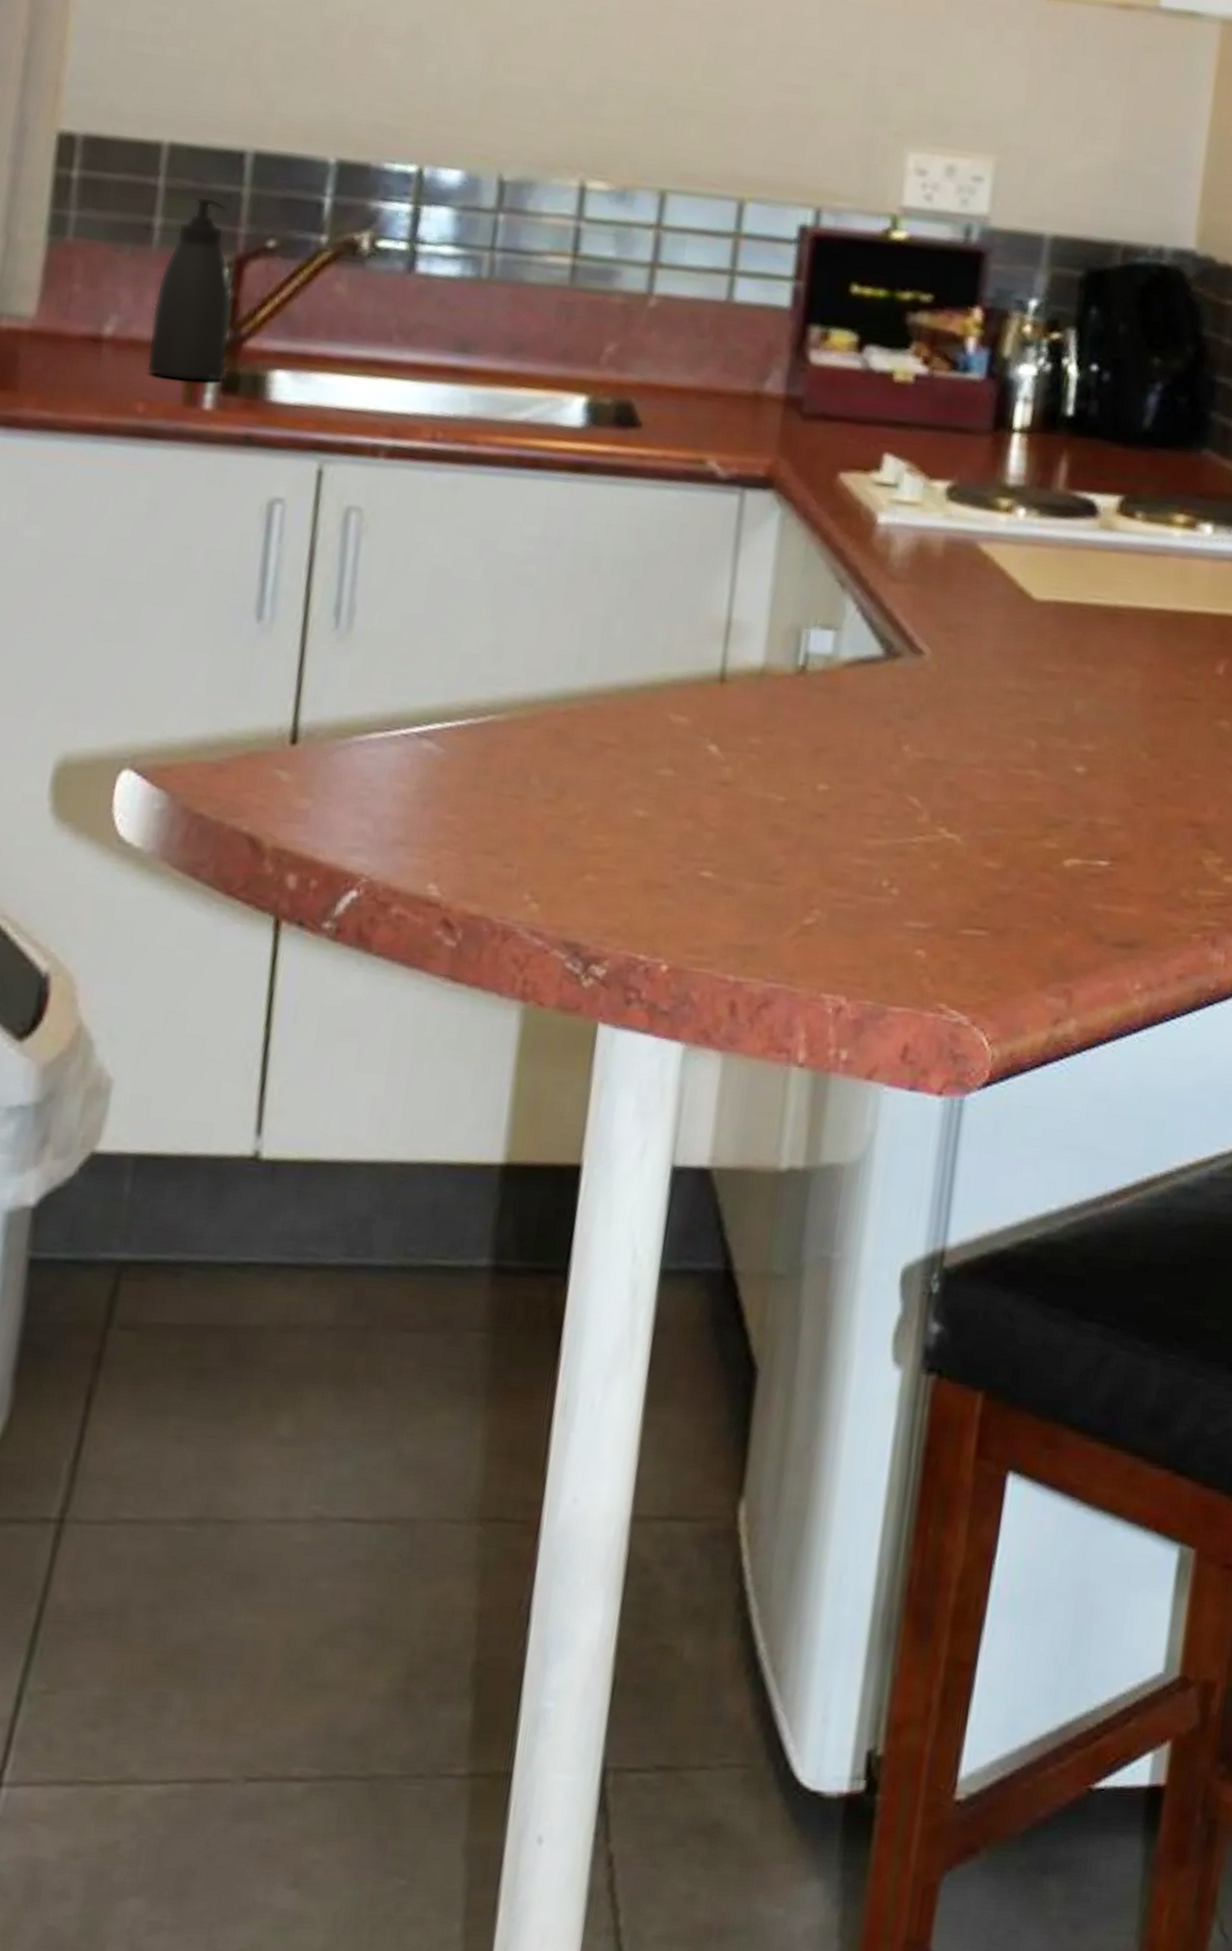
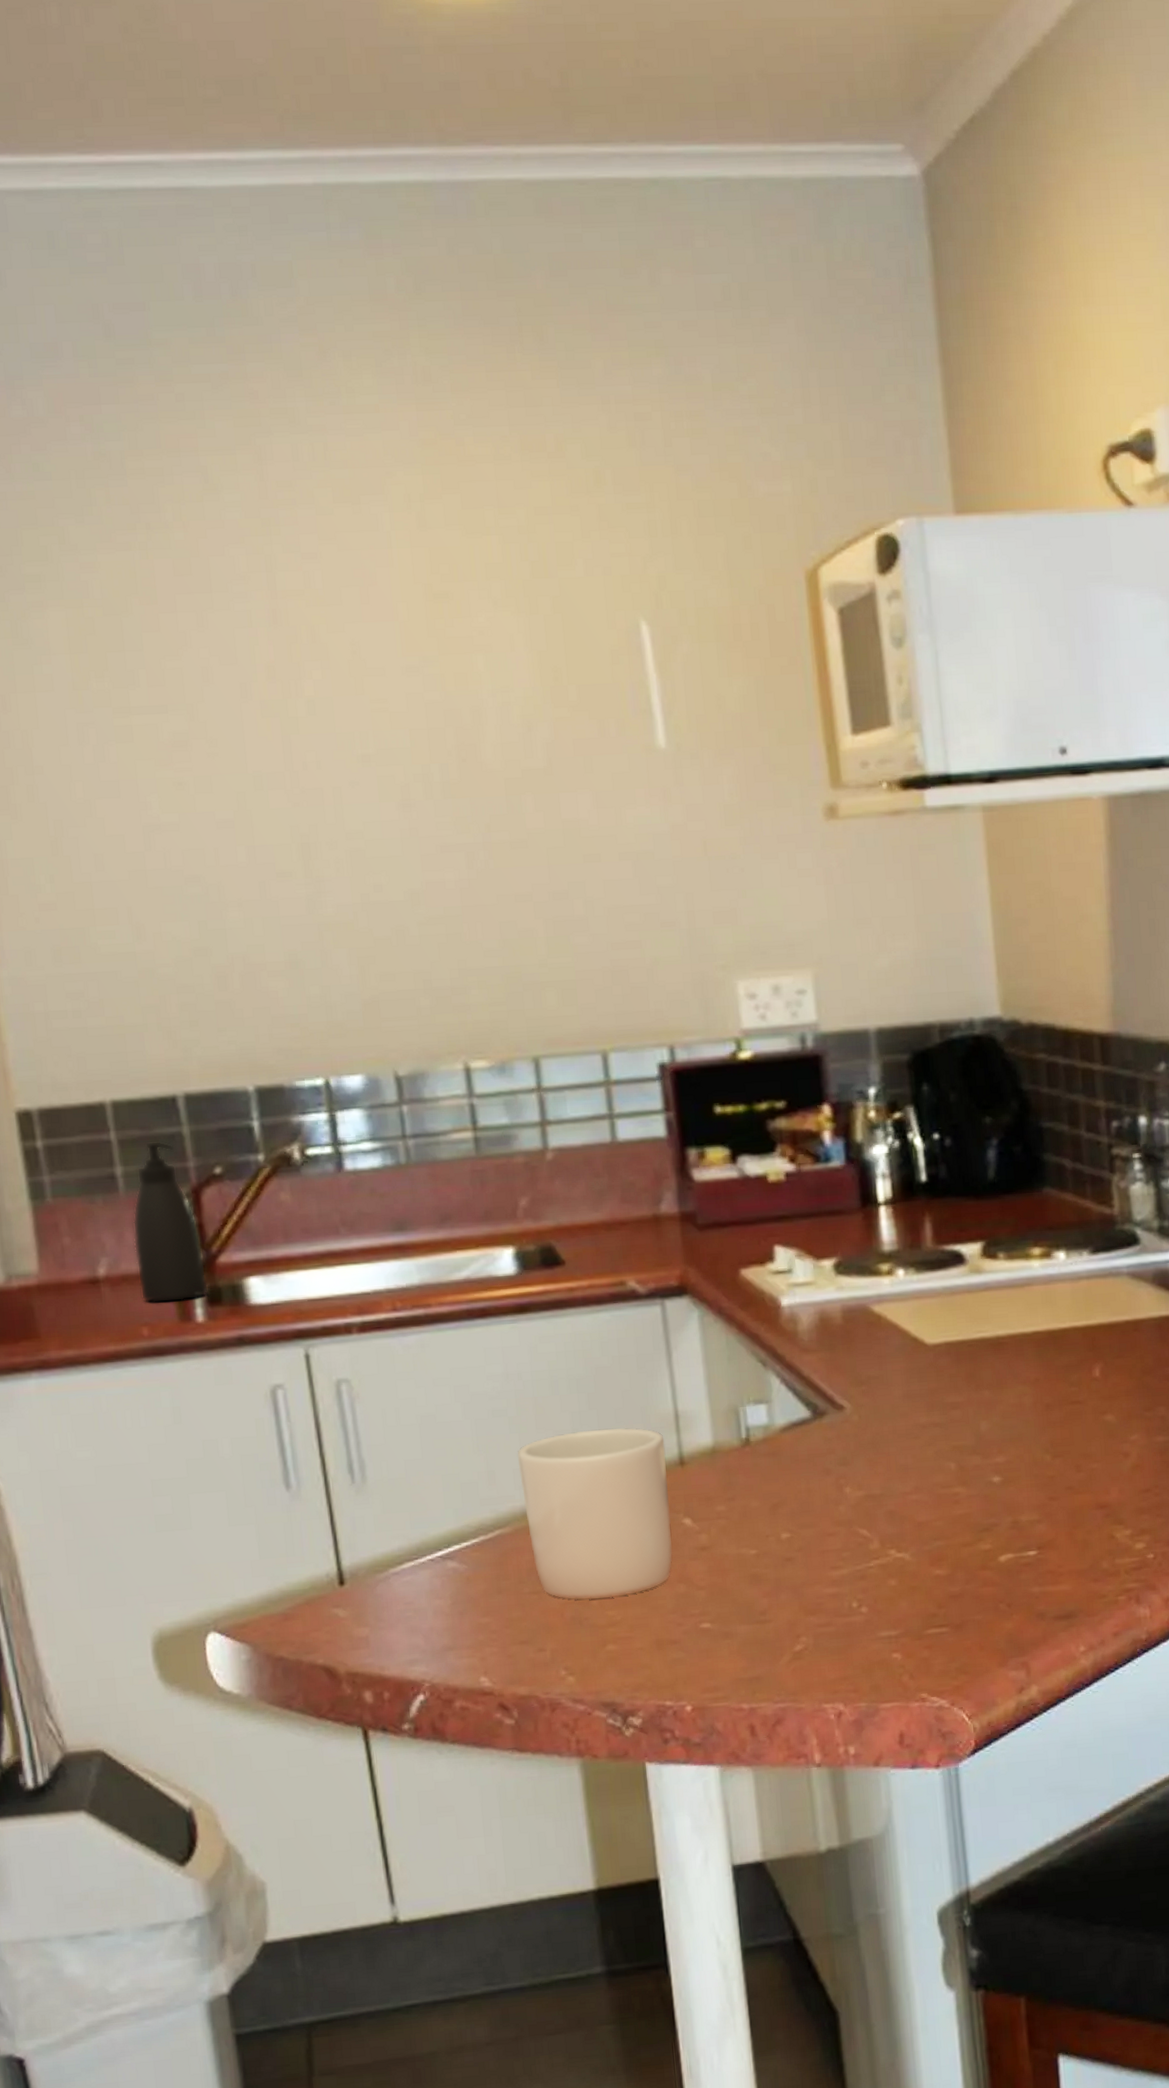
mug: none [523,619,709,821] -> present [517,1427,673,1600]

